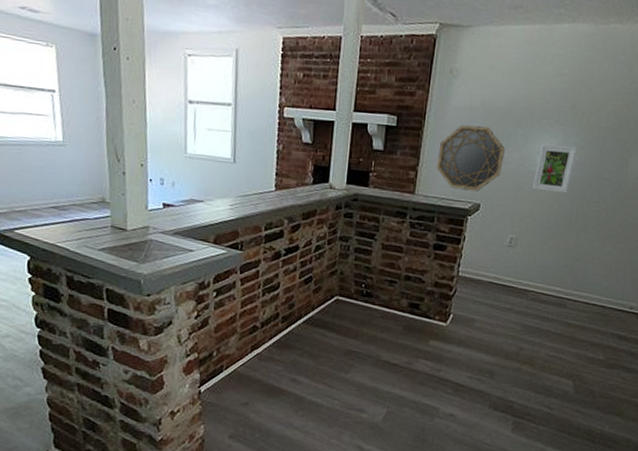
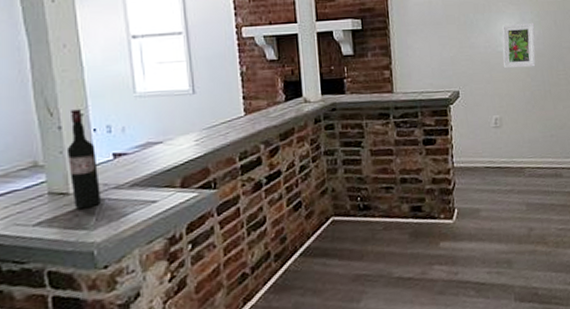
wine bottle: none [127,159,151,245] -> present [66,109,102,209]
home mirror: present [436,125,505,192] -> none [408,17,472,81]

